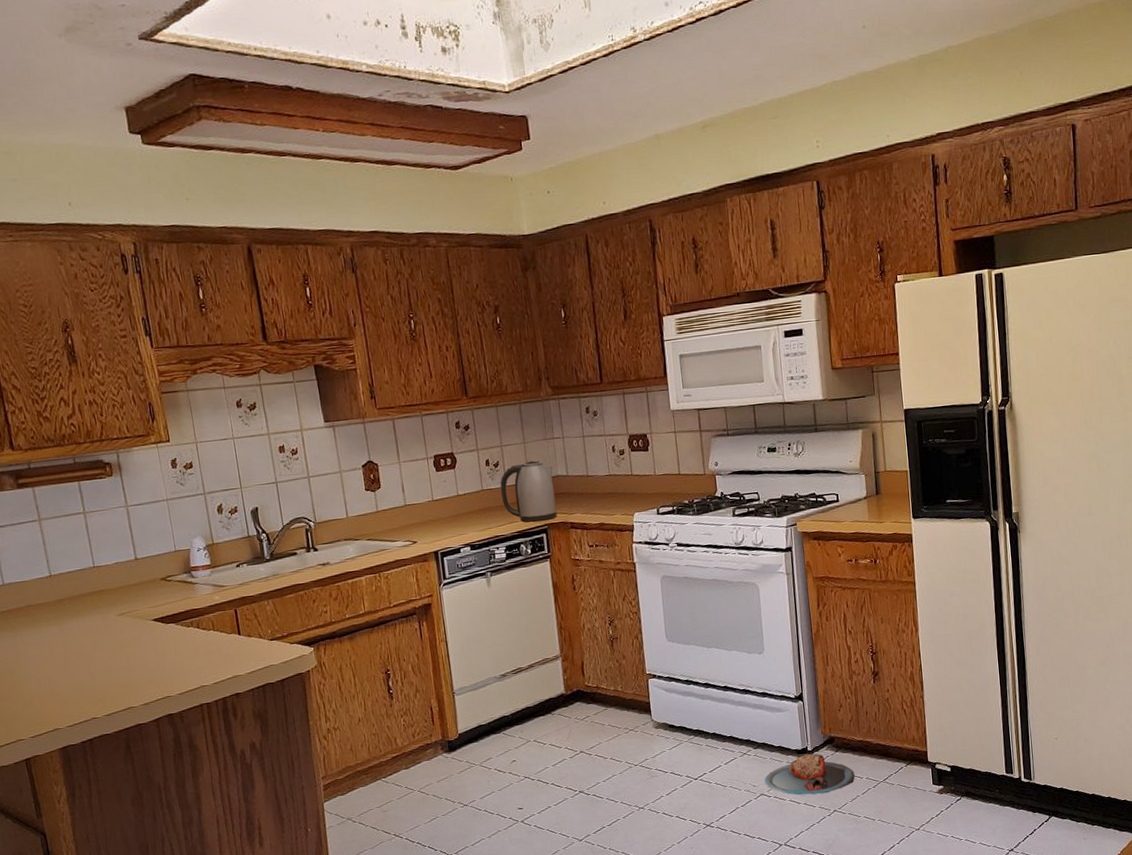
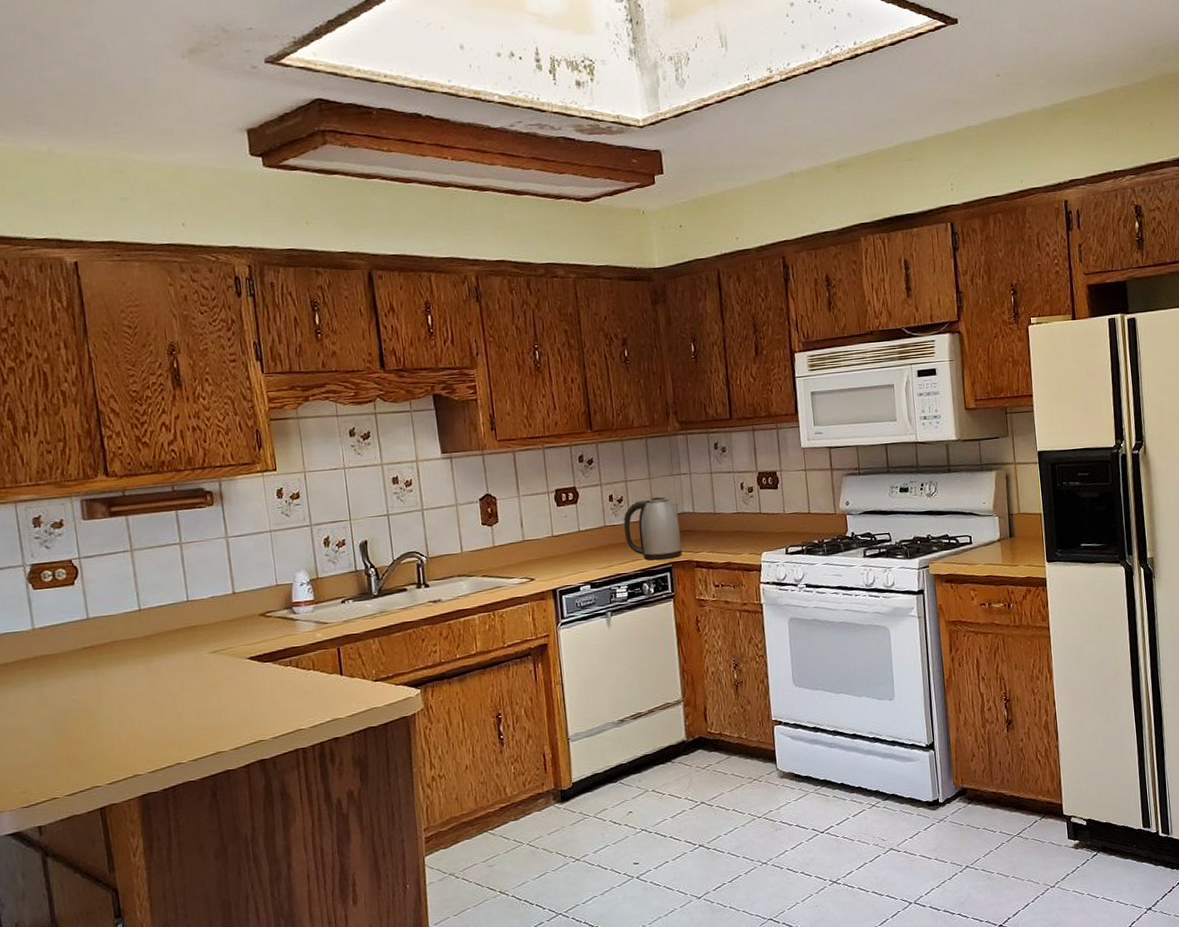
pet bowl: present [765,754,855,796] -> none [894,806,988,850]

